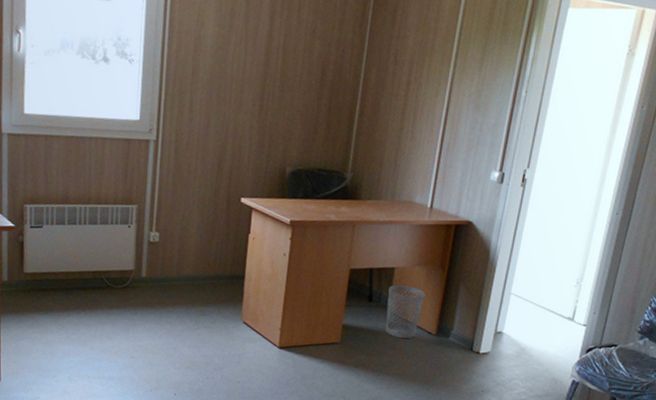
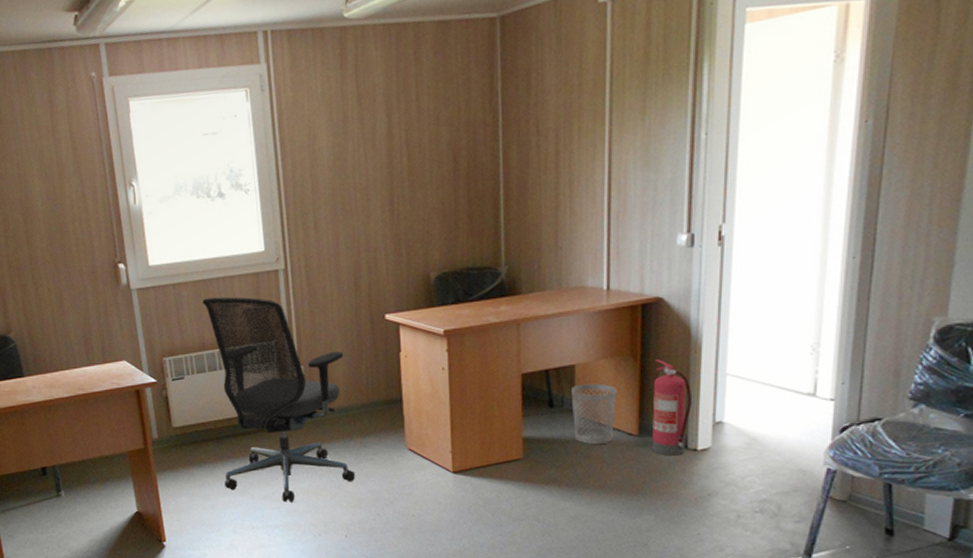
office chair: none [67,154,199,358] -> present [202,296,356,502]
fire extinguisher: none [444,273,483,356] -> present [651,359,691,456]

